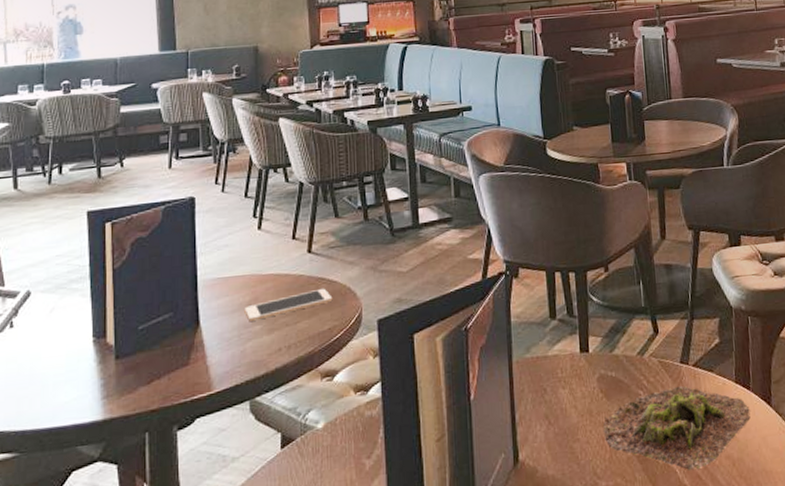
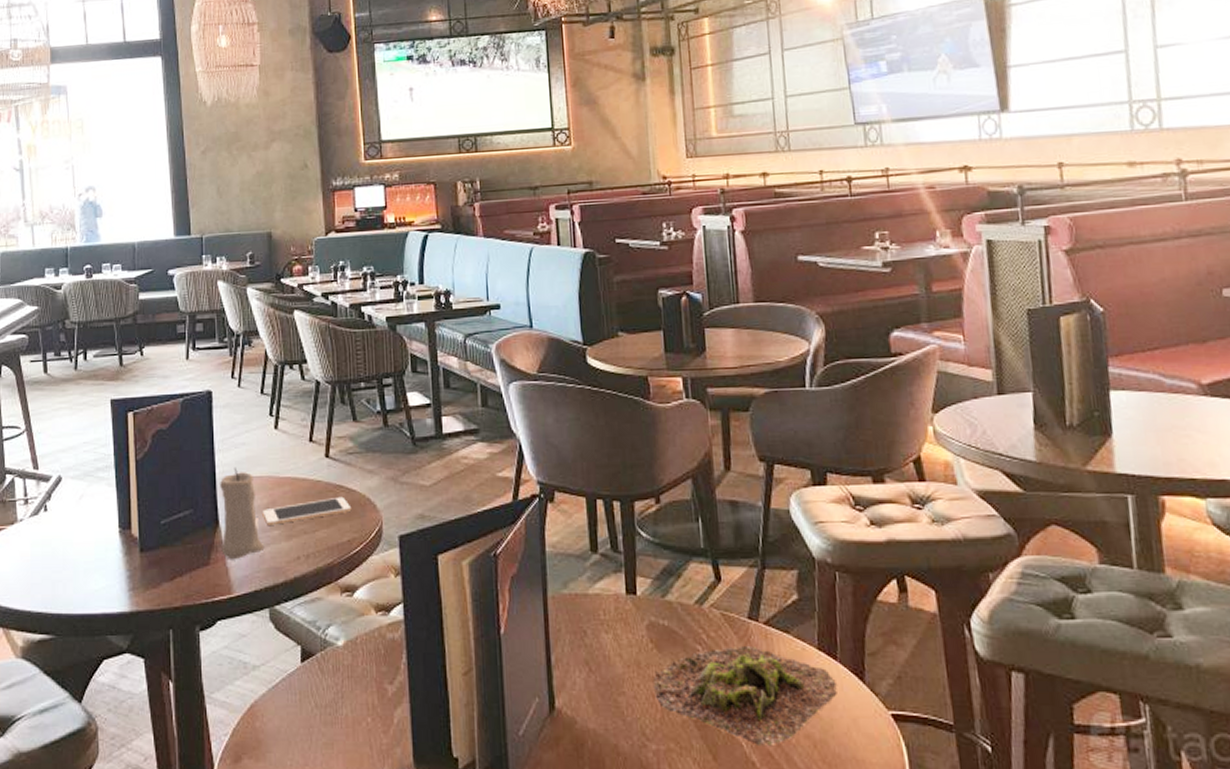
candle: none [202,269,246,358] -> present [220,468,265,560]

